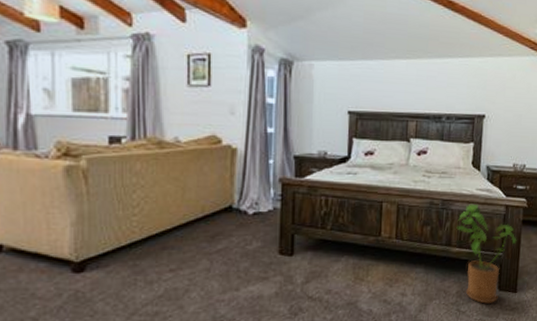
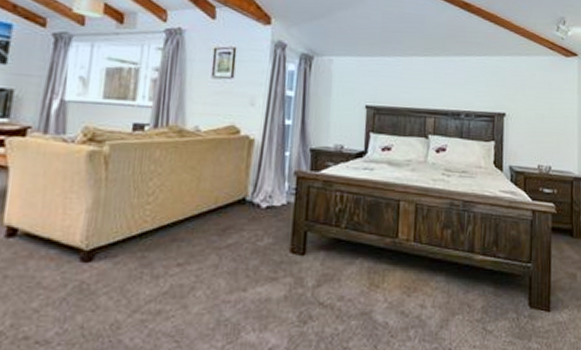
house plant: present [456,203,517,304] -> none [479,206,547,323]

